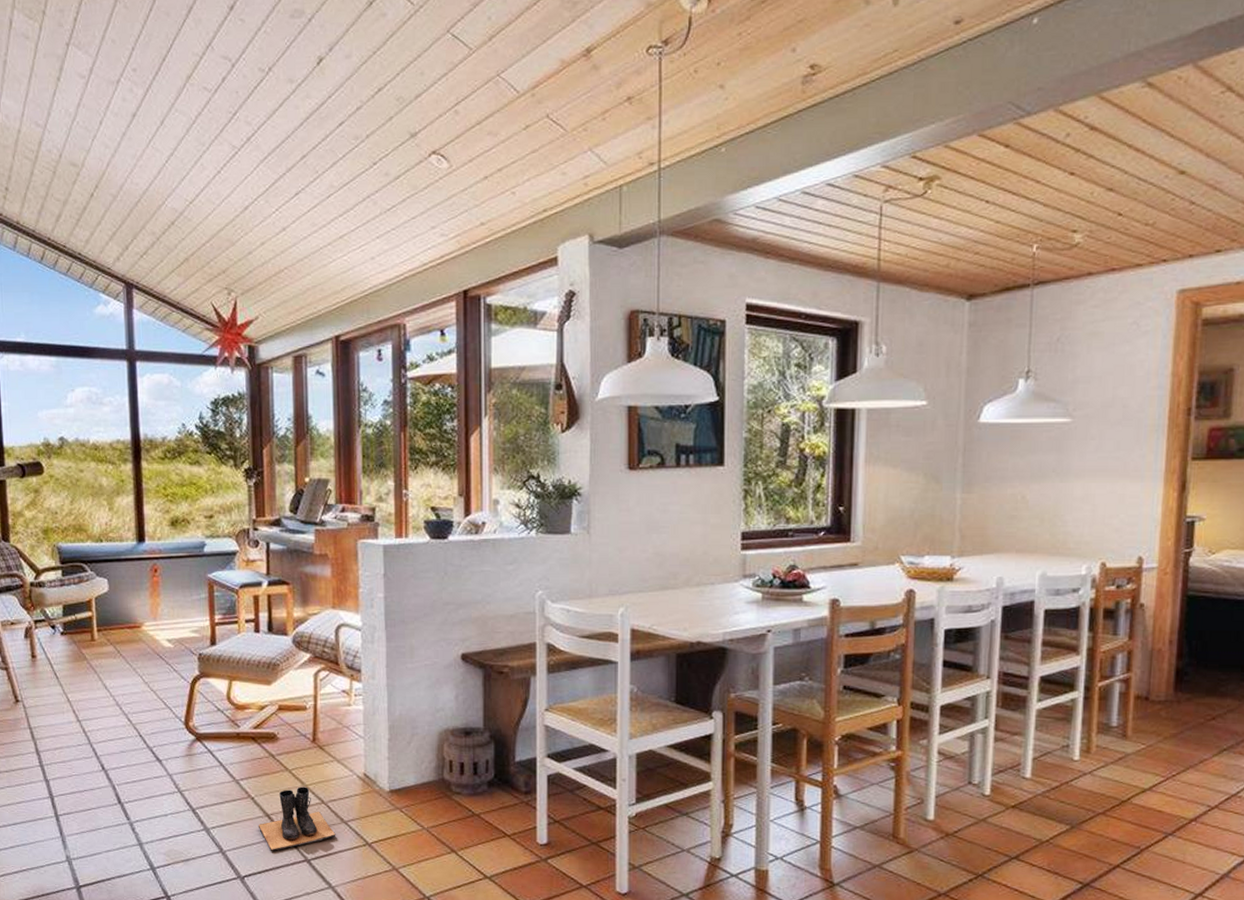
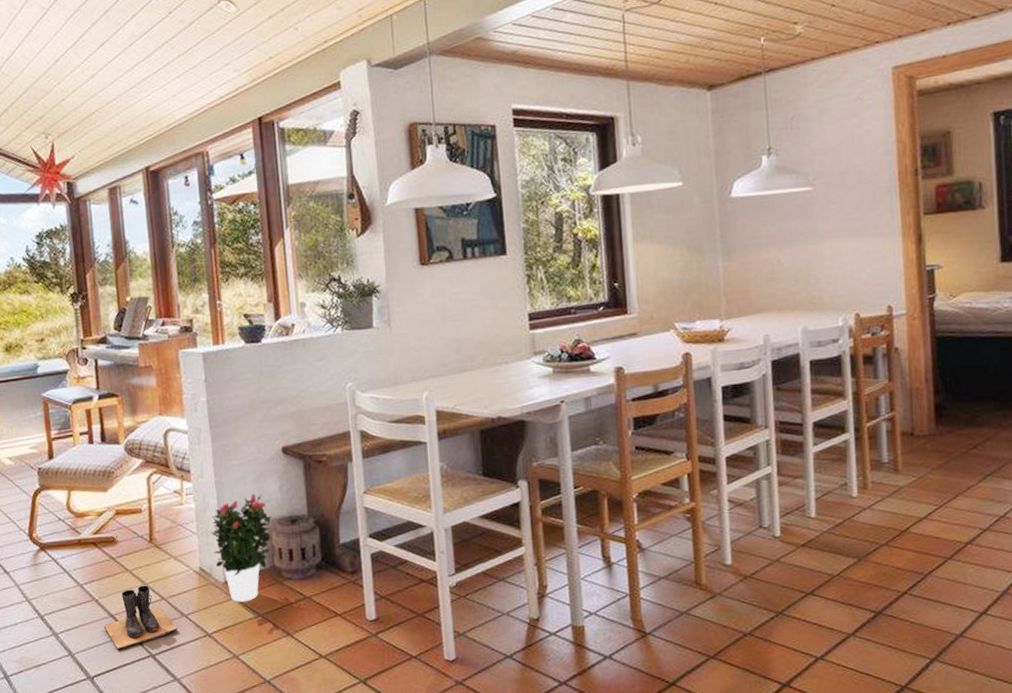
potted flower: none [379,700,445,813] -> present [211,494,273,602]

